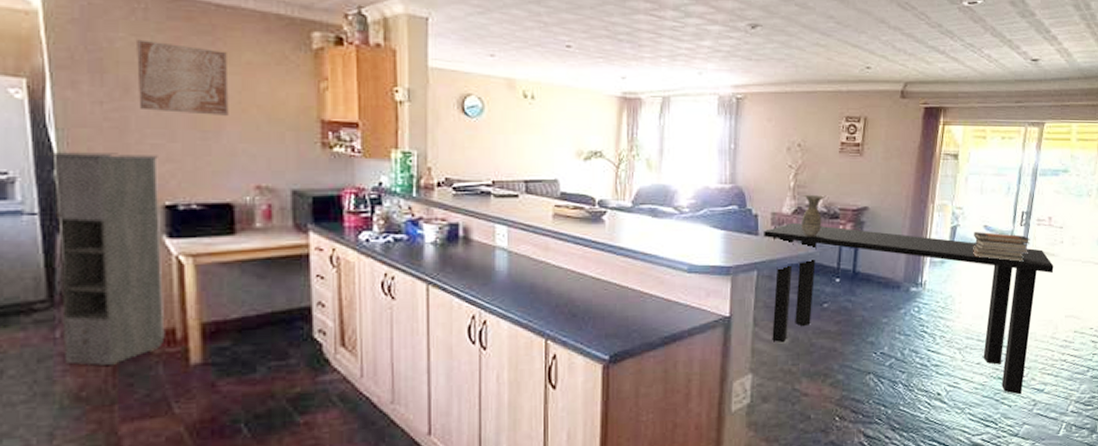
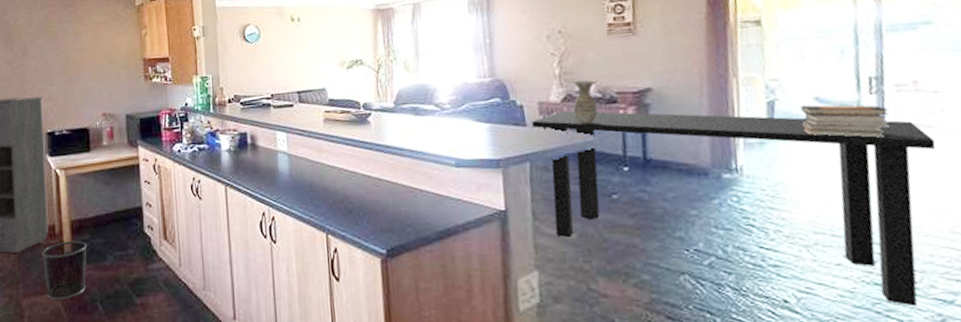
wall art: present [137,39,229,116] -> none [30,16,84,66]
waste bin: none [154,348,227,425] -> present [42,240,87,301]

